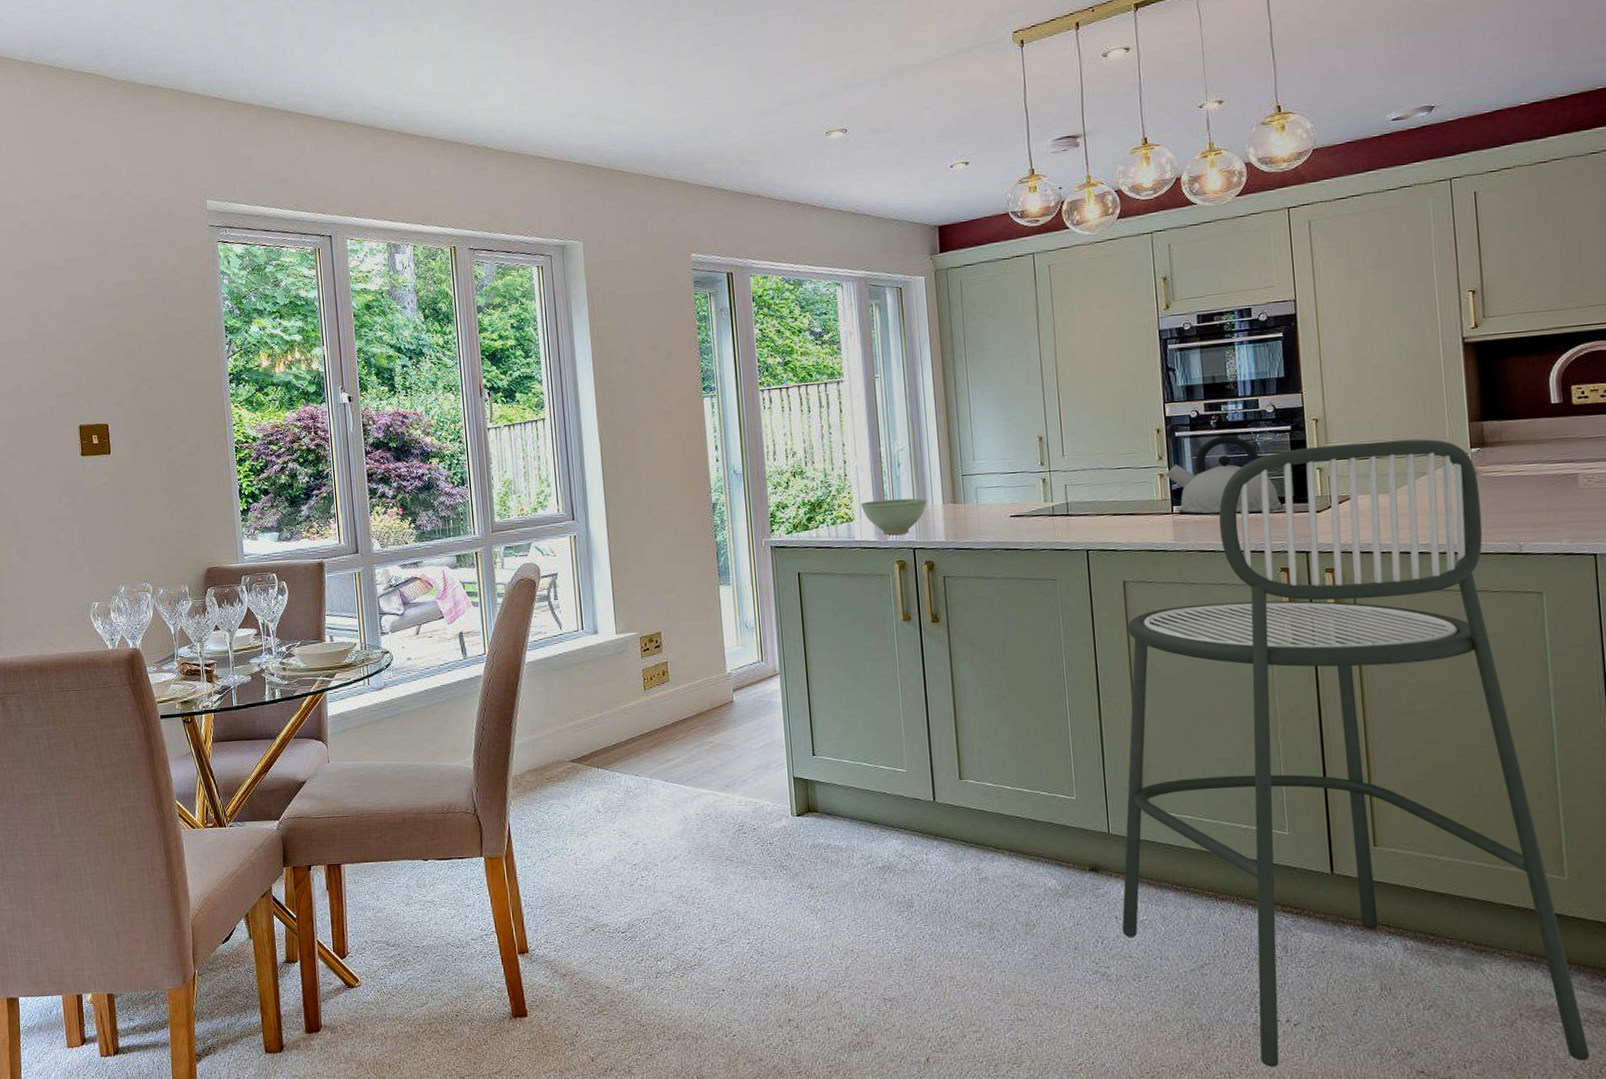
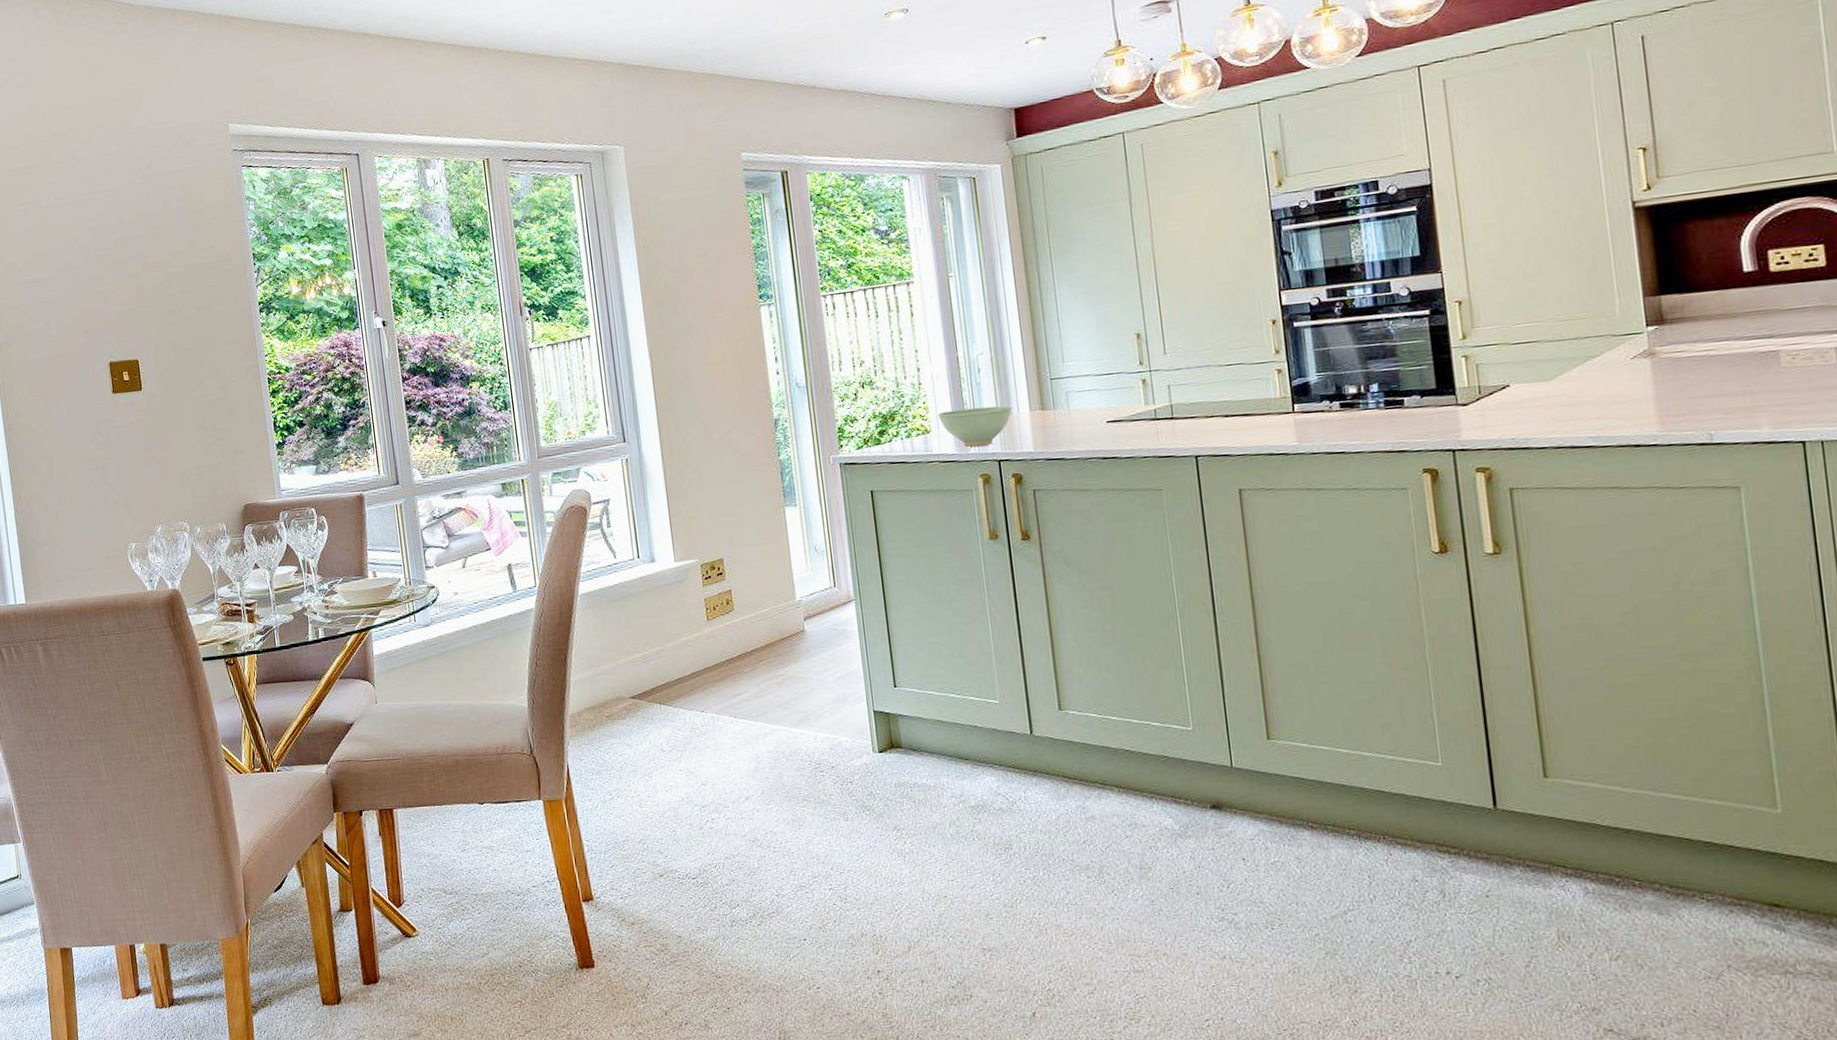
bar stool: present [1122,439,1590,1067] -> none [1246,318,1815,1024]
kettle: present [1165,436,1283,516] -> none [1283,323,1423,415]

